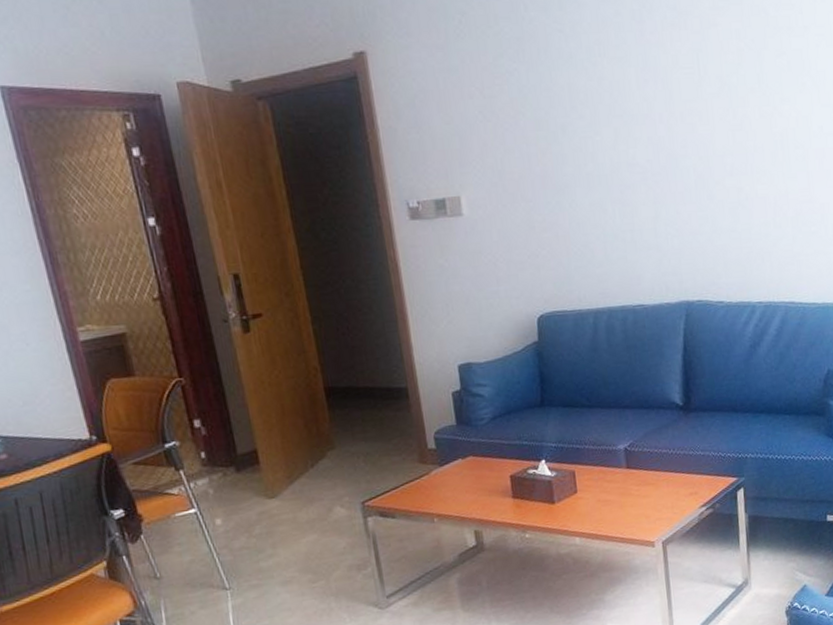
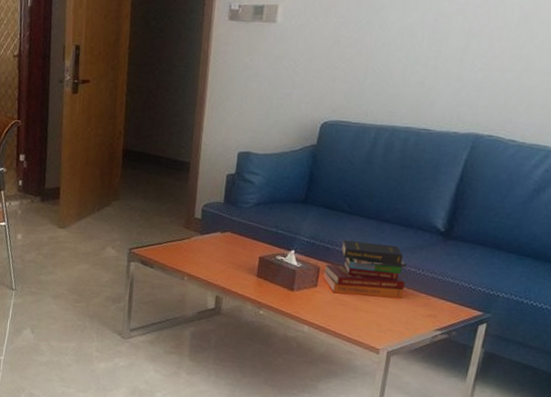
books: none [579,430,662,495] -> present [322,240,407,300]

